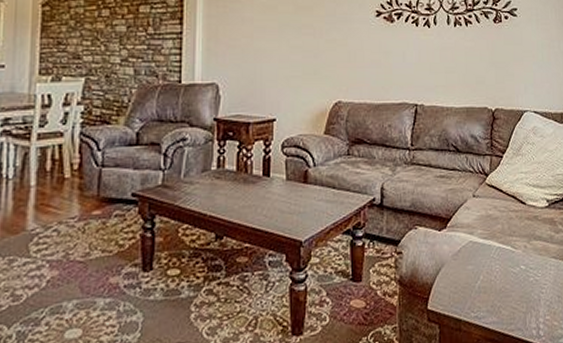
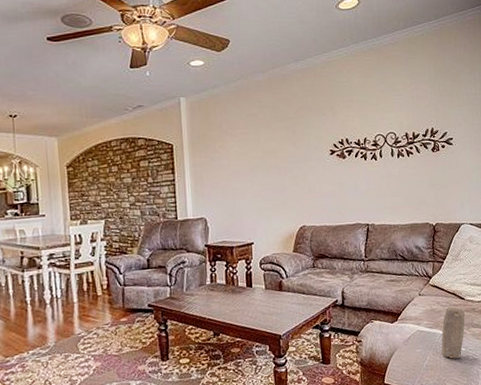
candle: none [496,213,526,280] -> present [441,307,465,359]

